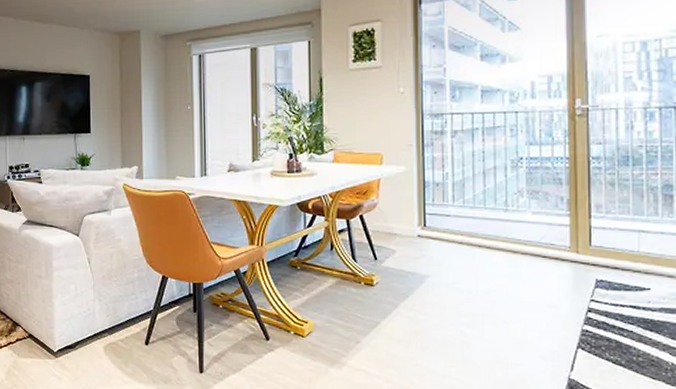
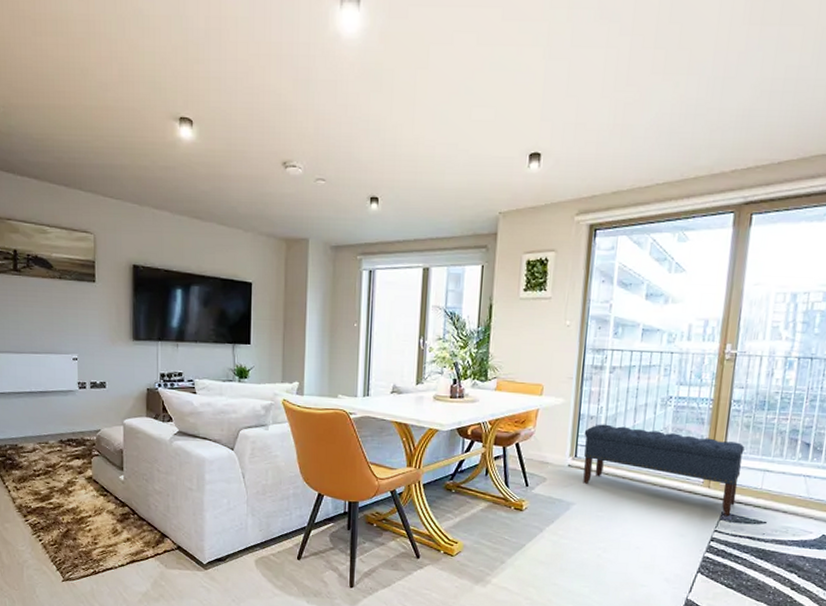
bench: none [431,190,612,283] -> present [583,424,745,516]

